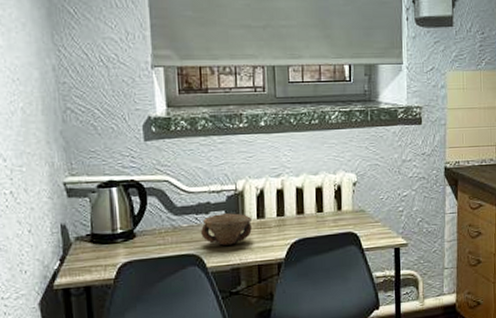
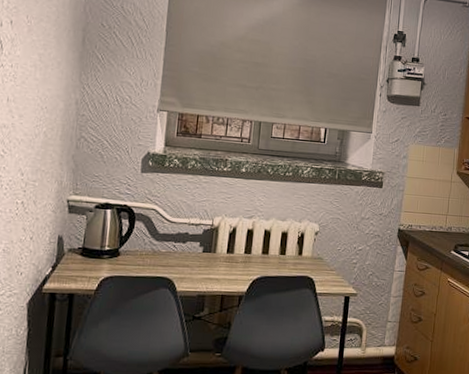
bowl: present [201,213,252,246] -> none [176,244,222,274]

